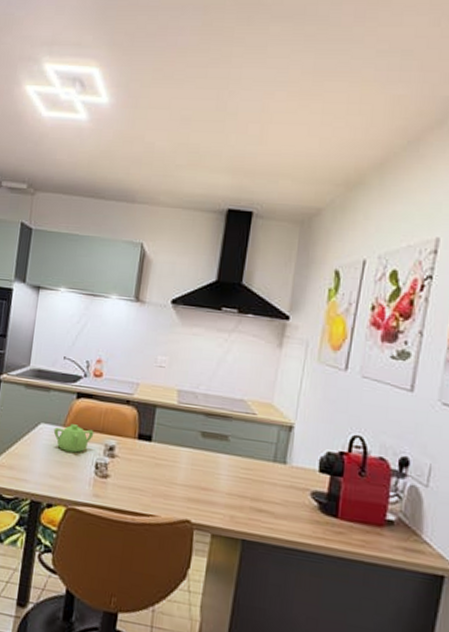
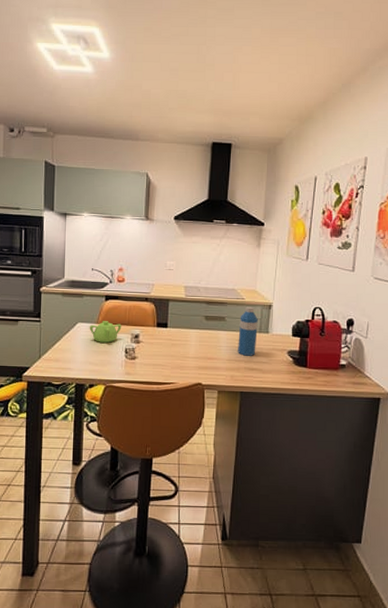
water bottle: none [242,425,273,493] -> present [238,306,258,356]

